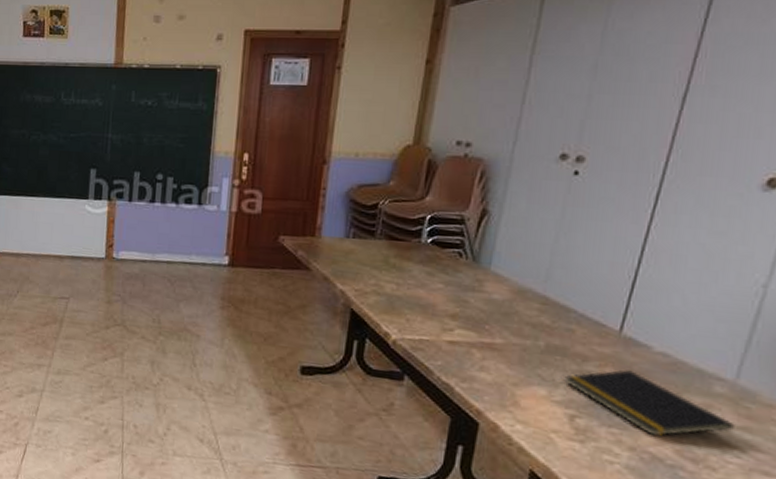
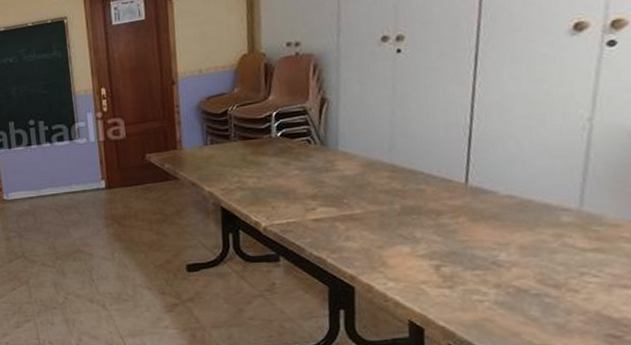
notepad: present [564,370,735,437] -> none [423,216,587,271]

